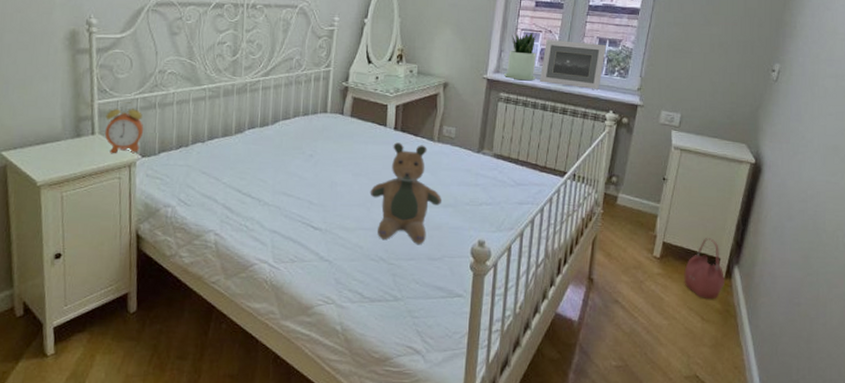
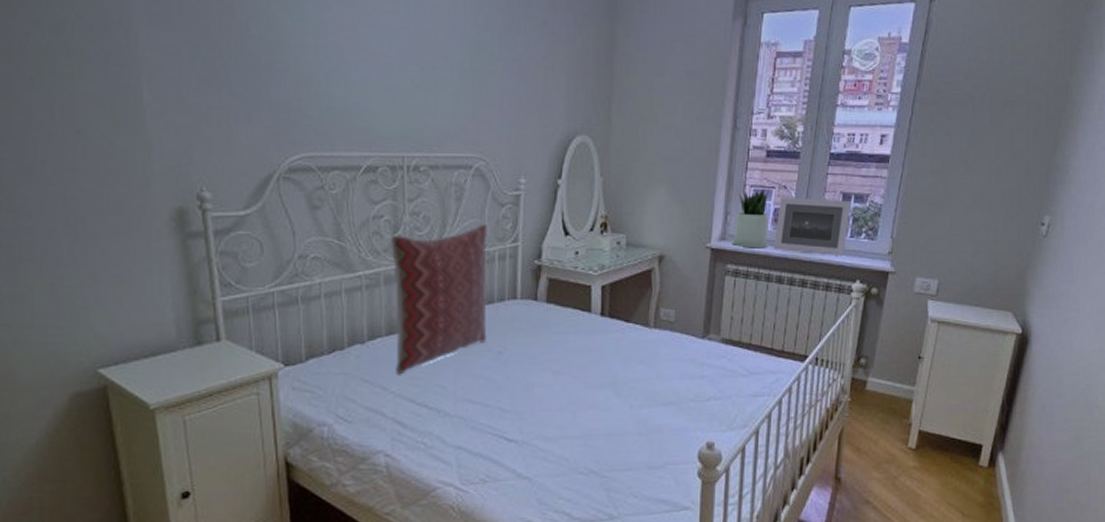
alarm clock: present [104,102,144,153] -> none [233,297,285,363]
pillow: none [227,52,307,169] -> present [390,224,487,375]
teddy bear: present [370,142,443,244] -> none [574,331,662,451]
handbag: present [684,238,725,300] -> none [942,423,988,492]

